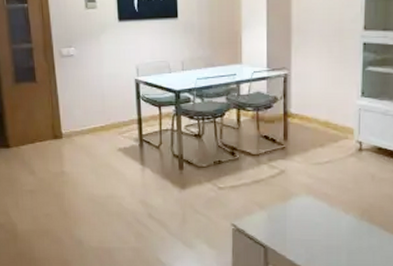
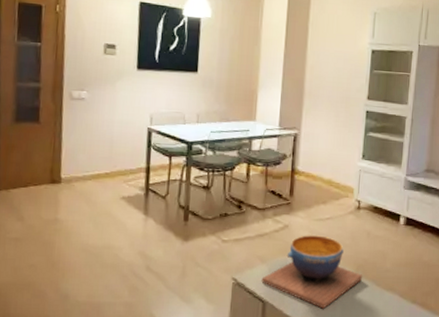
decorative bowl: none [261,180,369,254] -> present [261,235,363,309]

